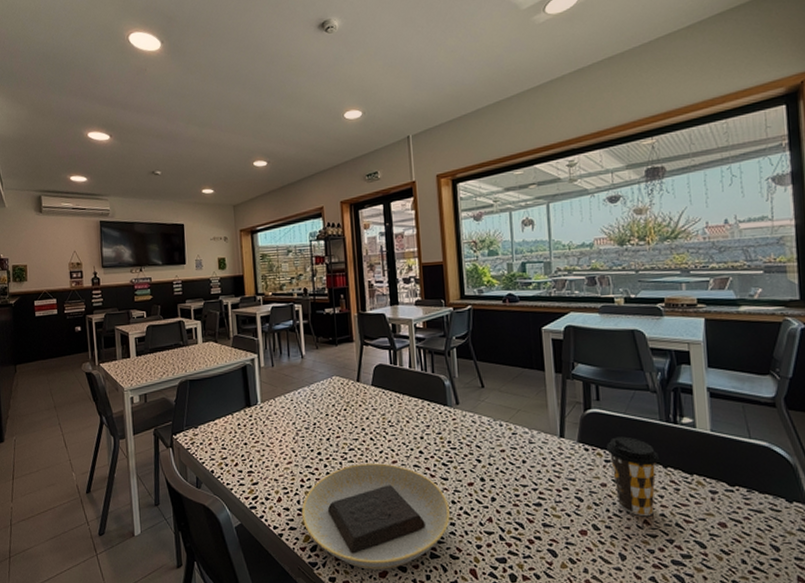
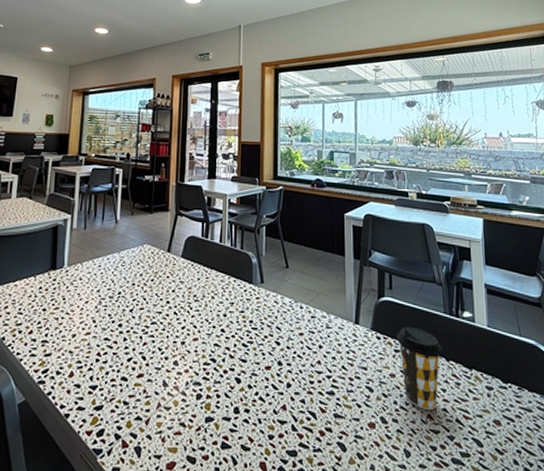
plate: present [302,463,450,570] -> none [93,339,245,460]

